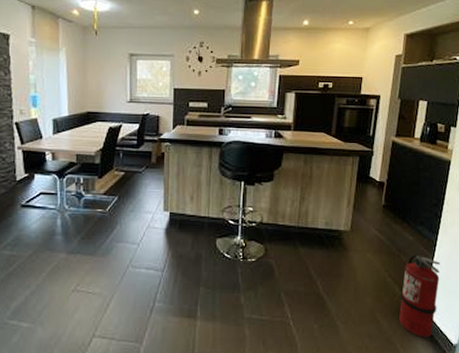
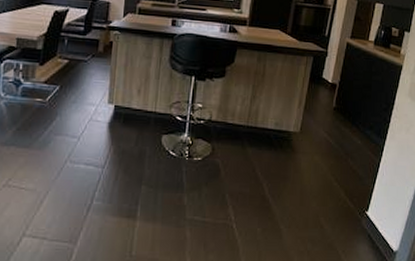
fire extinguisher: present [399,255,441,338] -> none [343,159,386,244]

